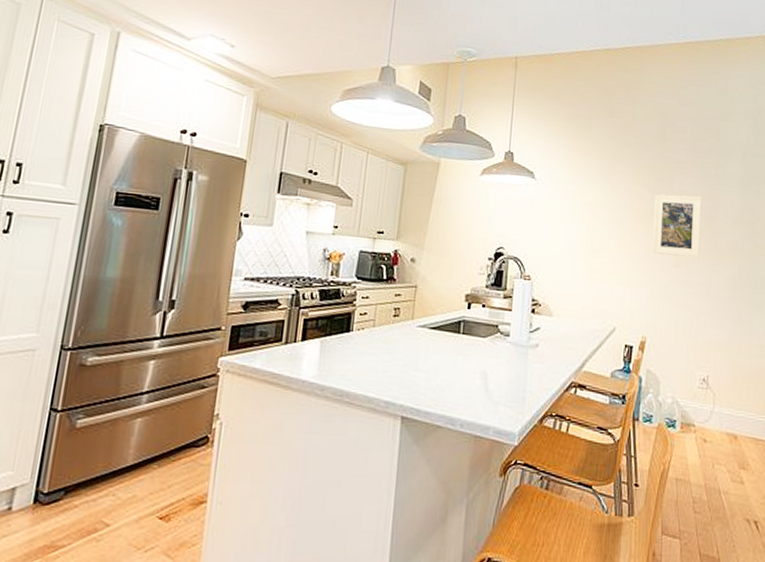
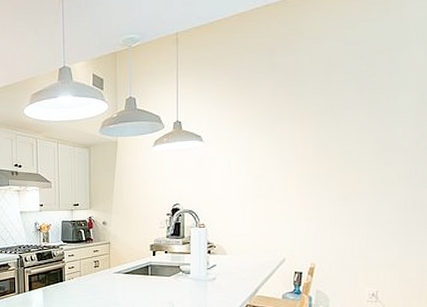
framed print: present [653,194,702,258] -> none [320,131,371,191]

